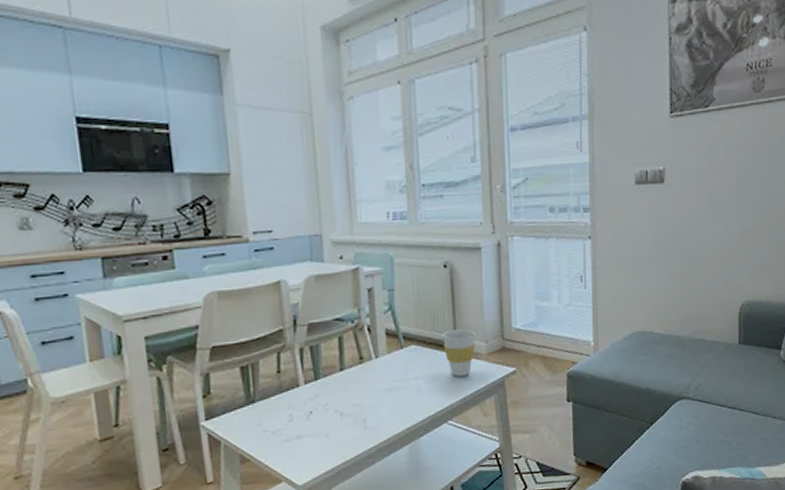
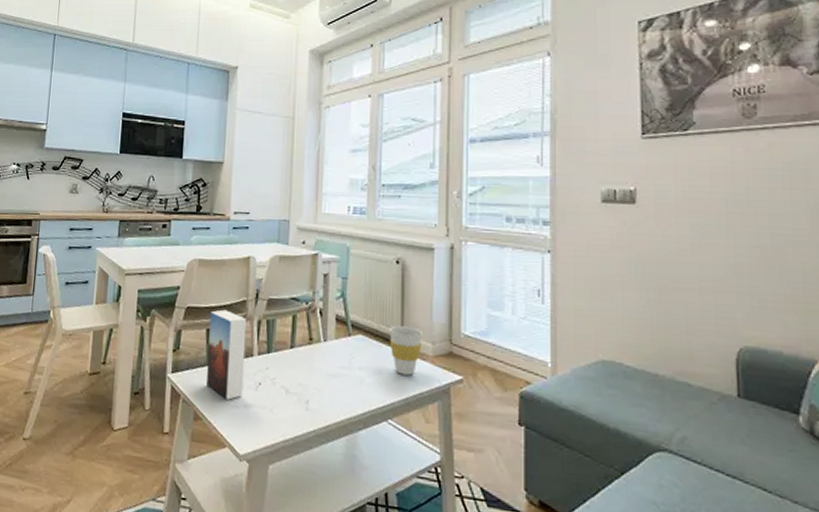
book: none [242,342,294,436] -> present [207,309,247,400]

